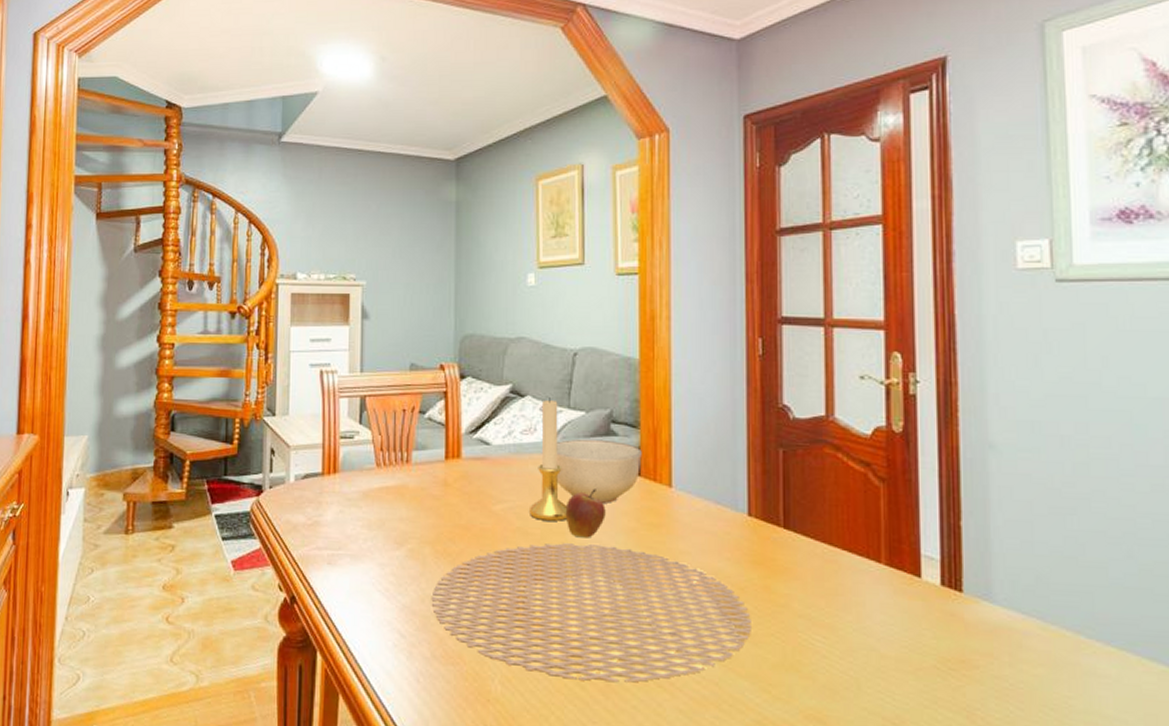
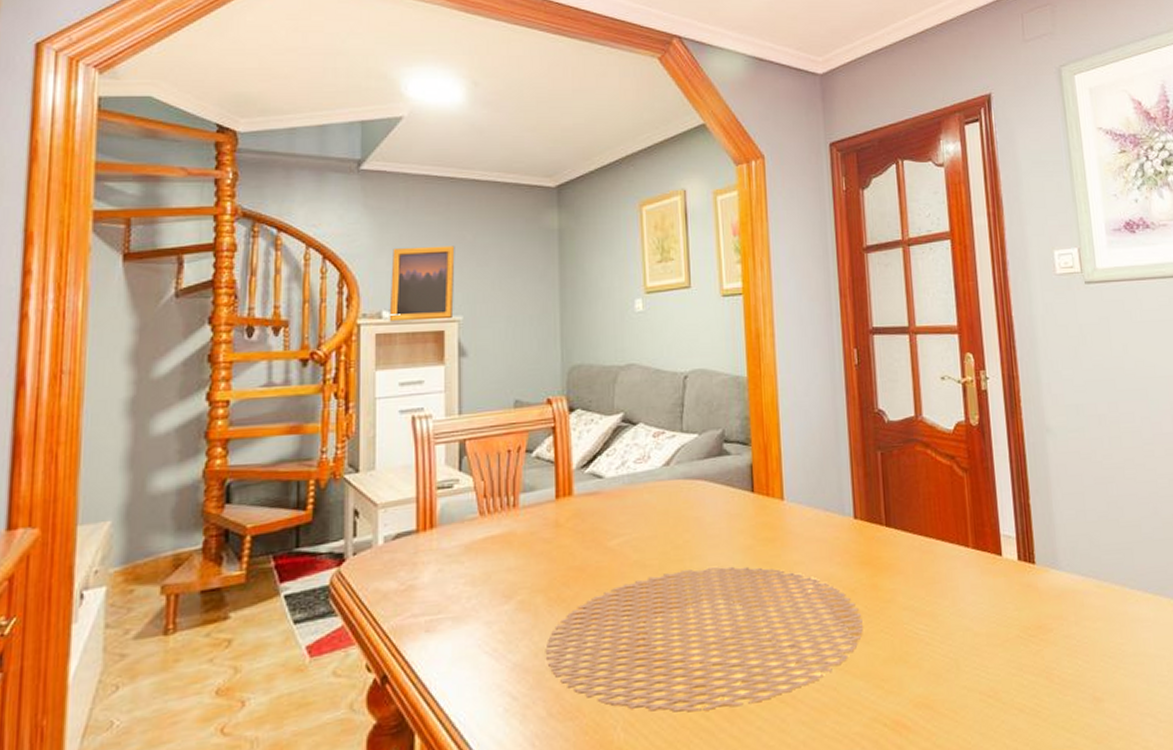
picture frame: none [302,214,361,284] -> present [389,245,455,322]
candle holder: present [530,397,567,521] -> none [647,423,684,550]
bowl: present [556,438,642,503] -> none [671,460,754,524]
fruit: present [565,488,606,538] -> none [682,510,723,563]

